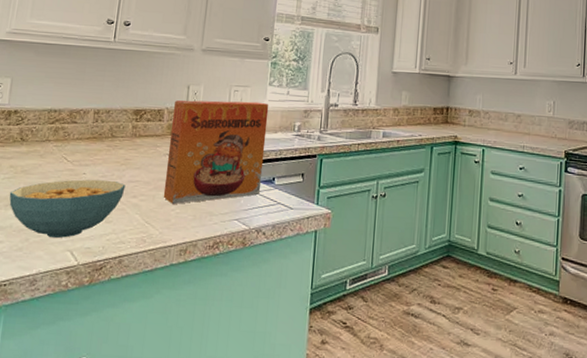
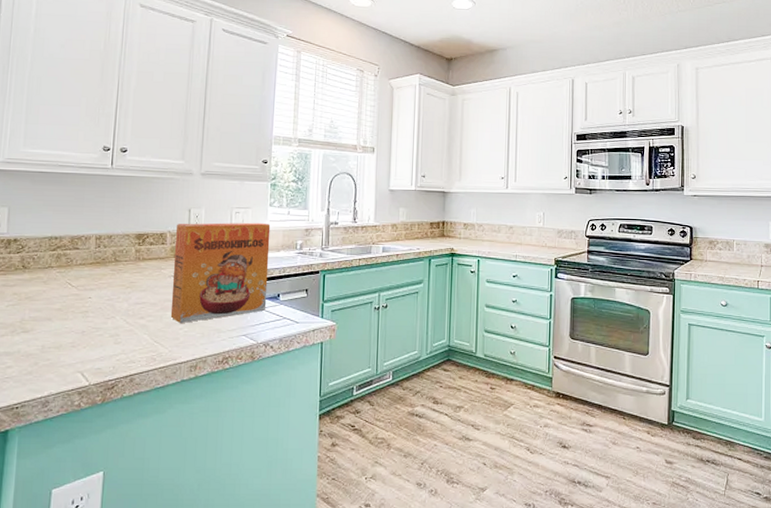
cereal bowl: present [9,179,126,239] -> none [14,302,132,361]

